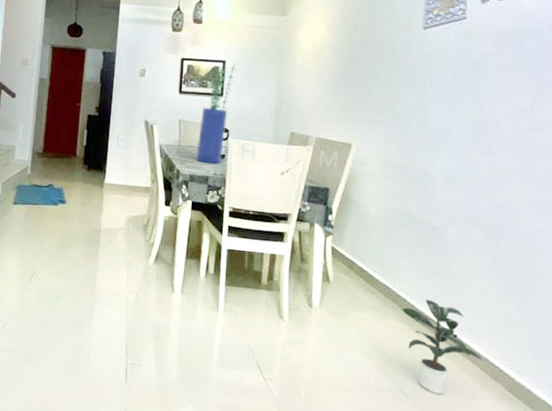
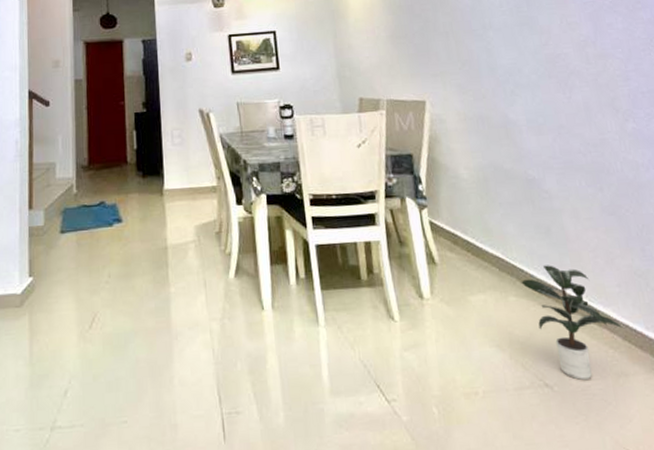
vase: present [196,61,236,165] -> none [260,31,291,149]

